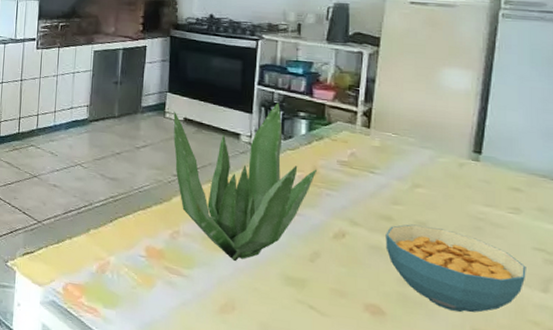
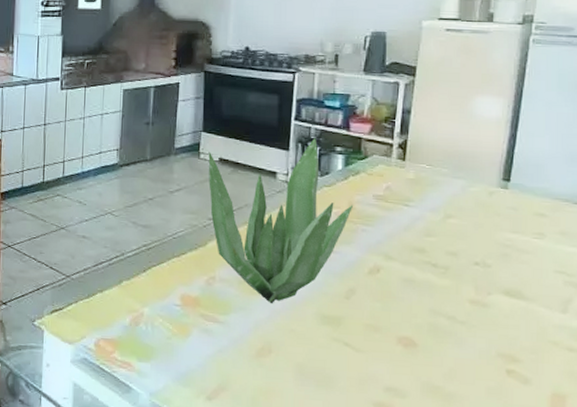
cereal bowl: present [385,224,526,313] -> none [418,255,548,338]

